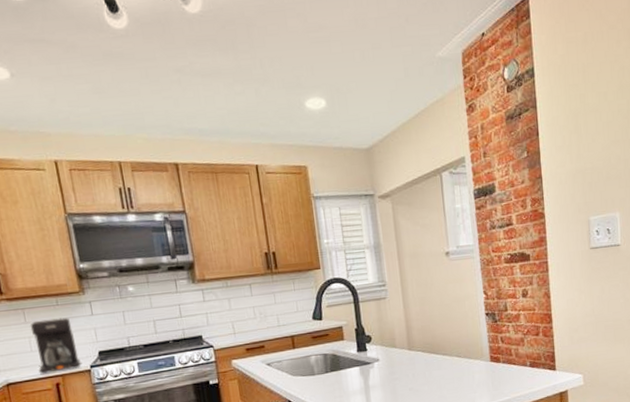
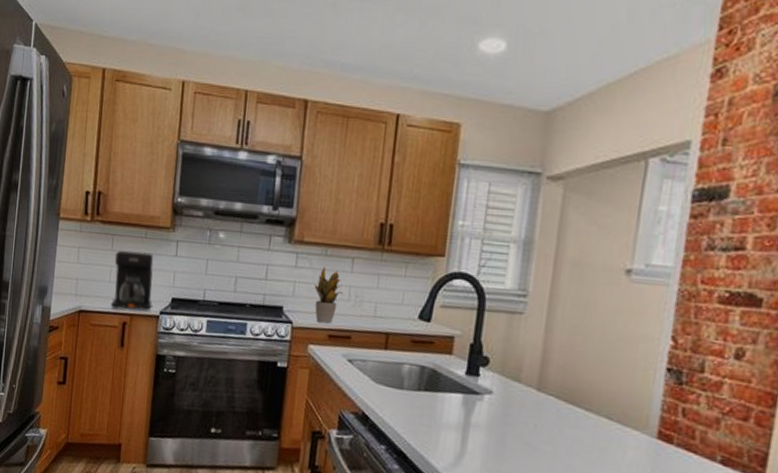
potted plant: none [224,295,249,341] -> present [314,266,343,324]

